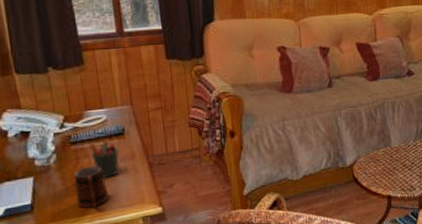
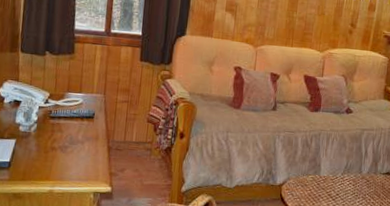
mug: present [73,165,109,208] -> none [44,139,71,176]
pen holder: present [89,140,120,179] -> none [64,120,87,153]

